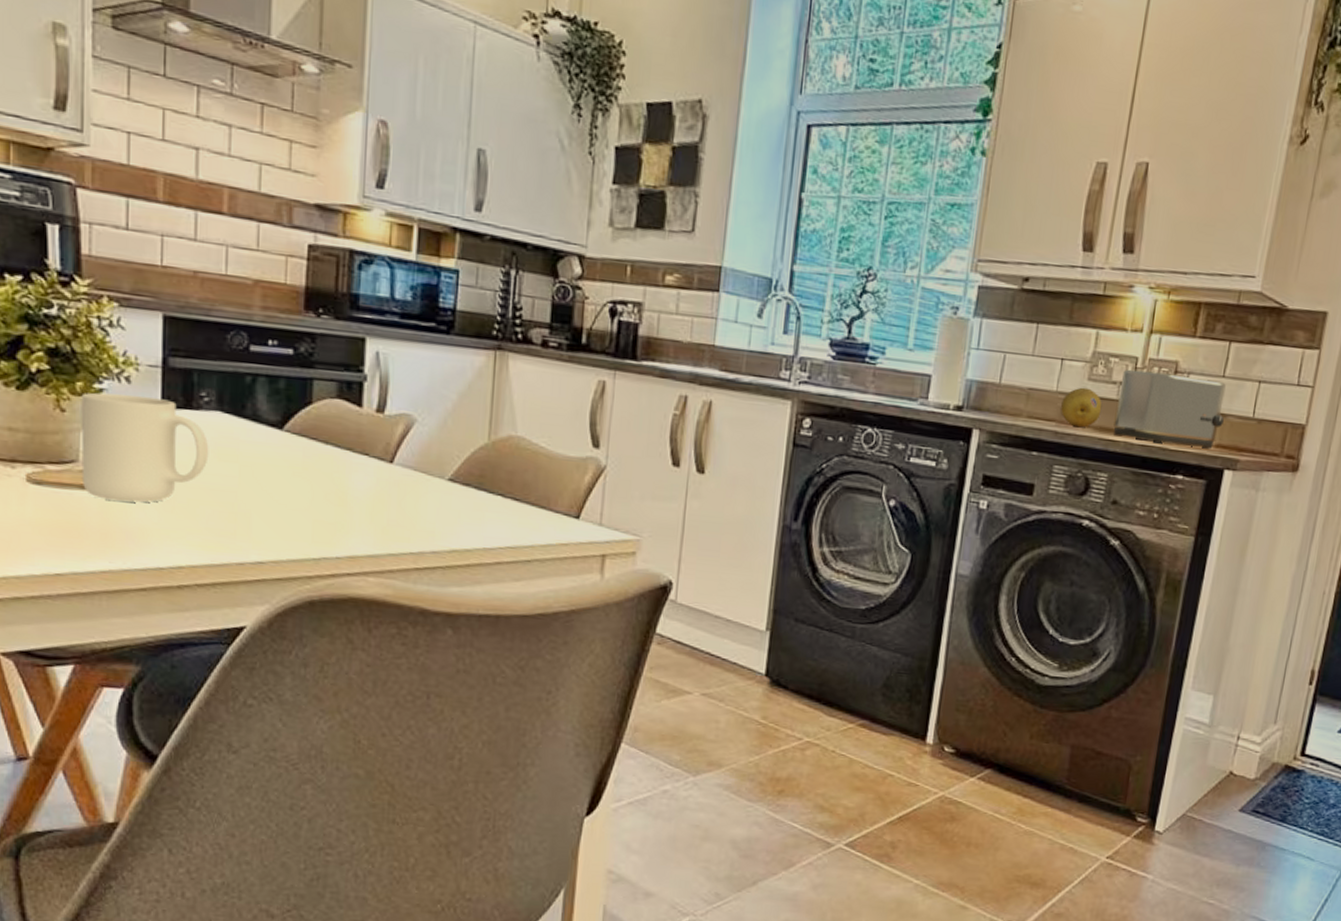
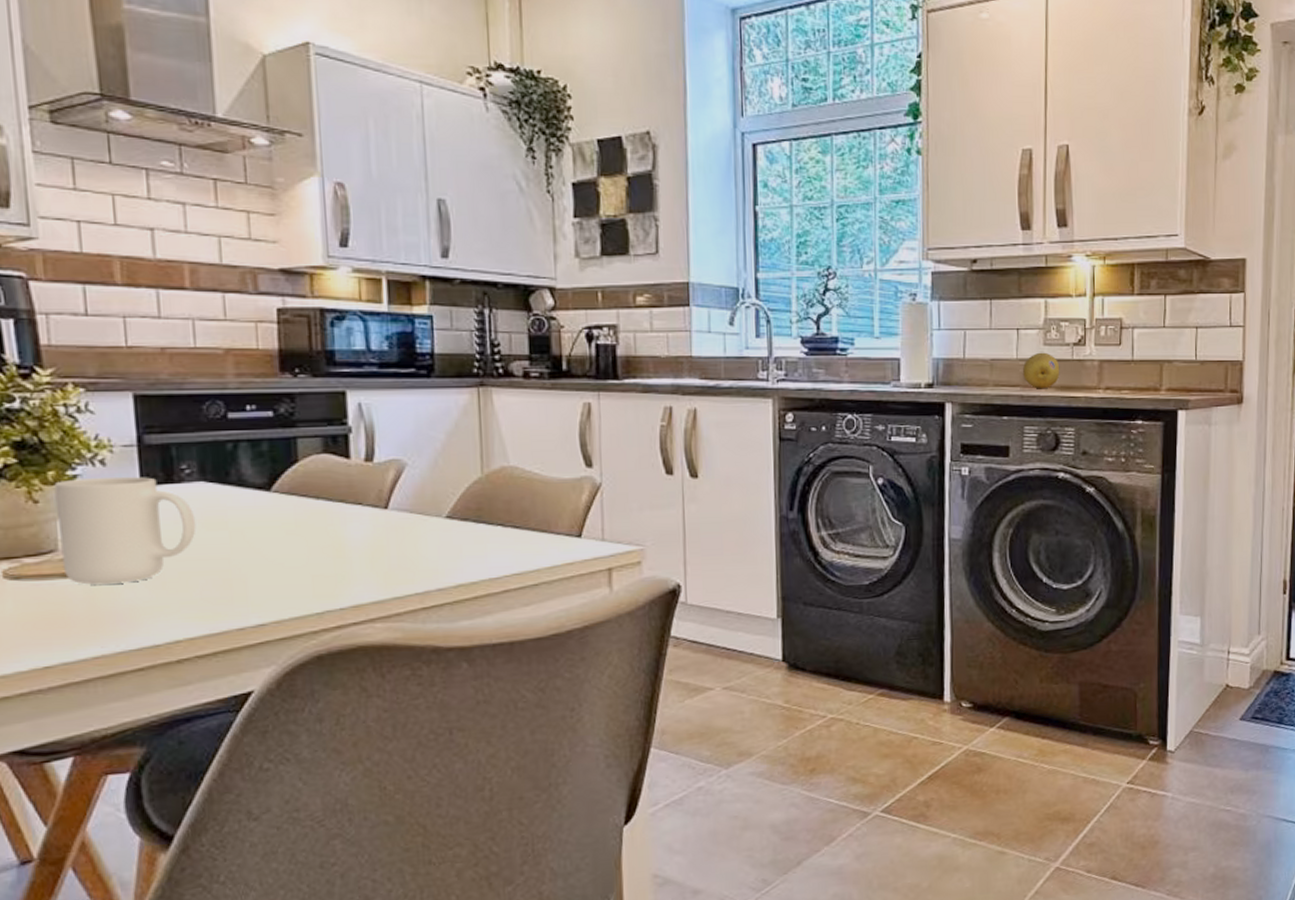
toaster: present [1113,369,1226,449] -> none [1073,330,1170,394]

